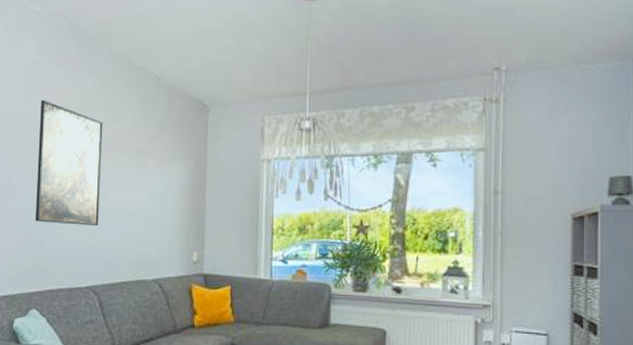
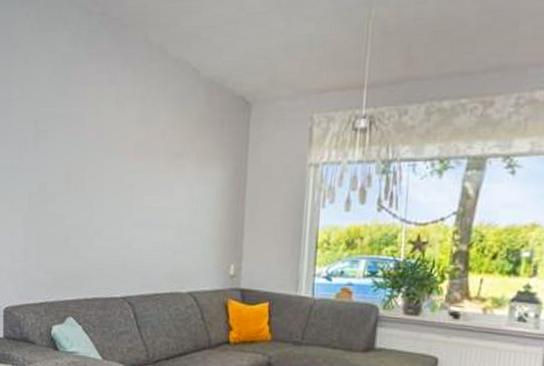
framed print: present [36,99,103,227] -> none [71,97,138,235]

